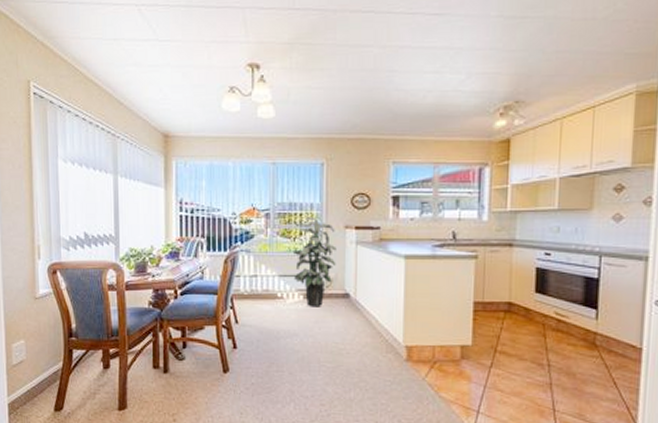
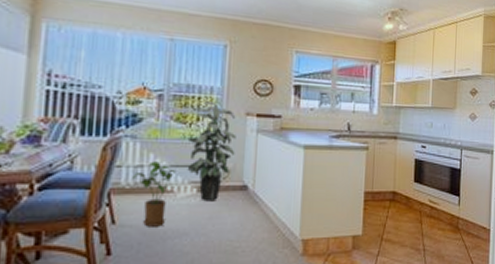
house plant: none [249,272,285,328] -> present [132,161,176,227]

